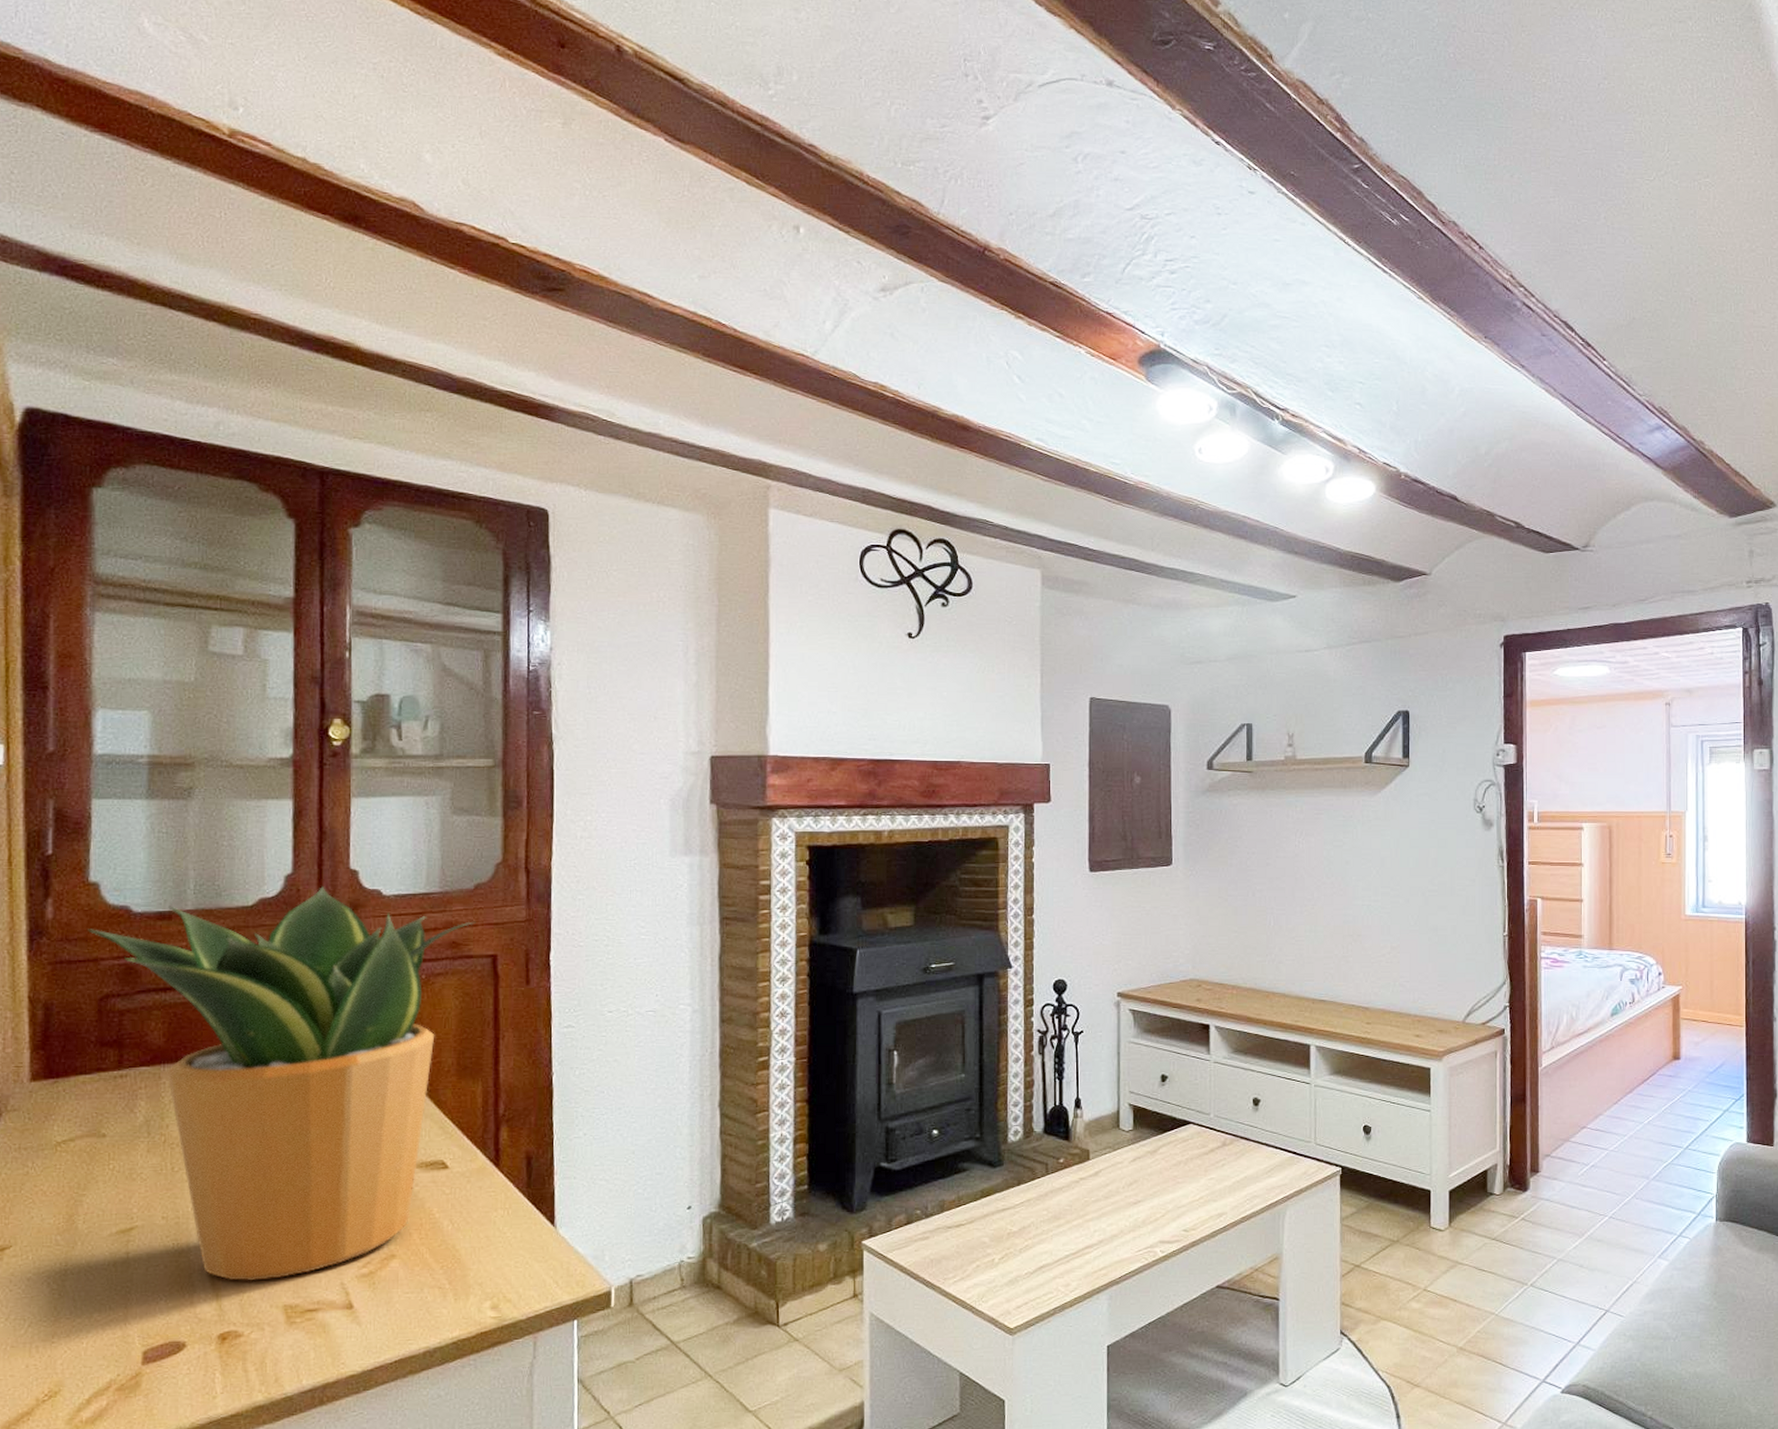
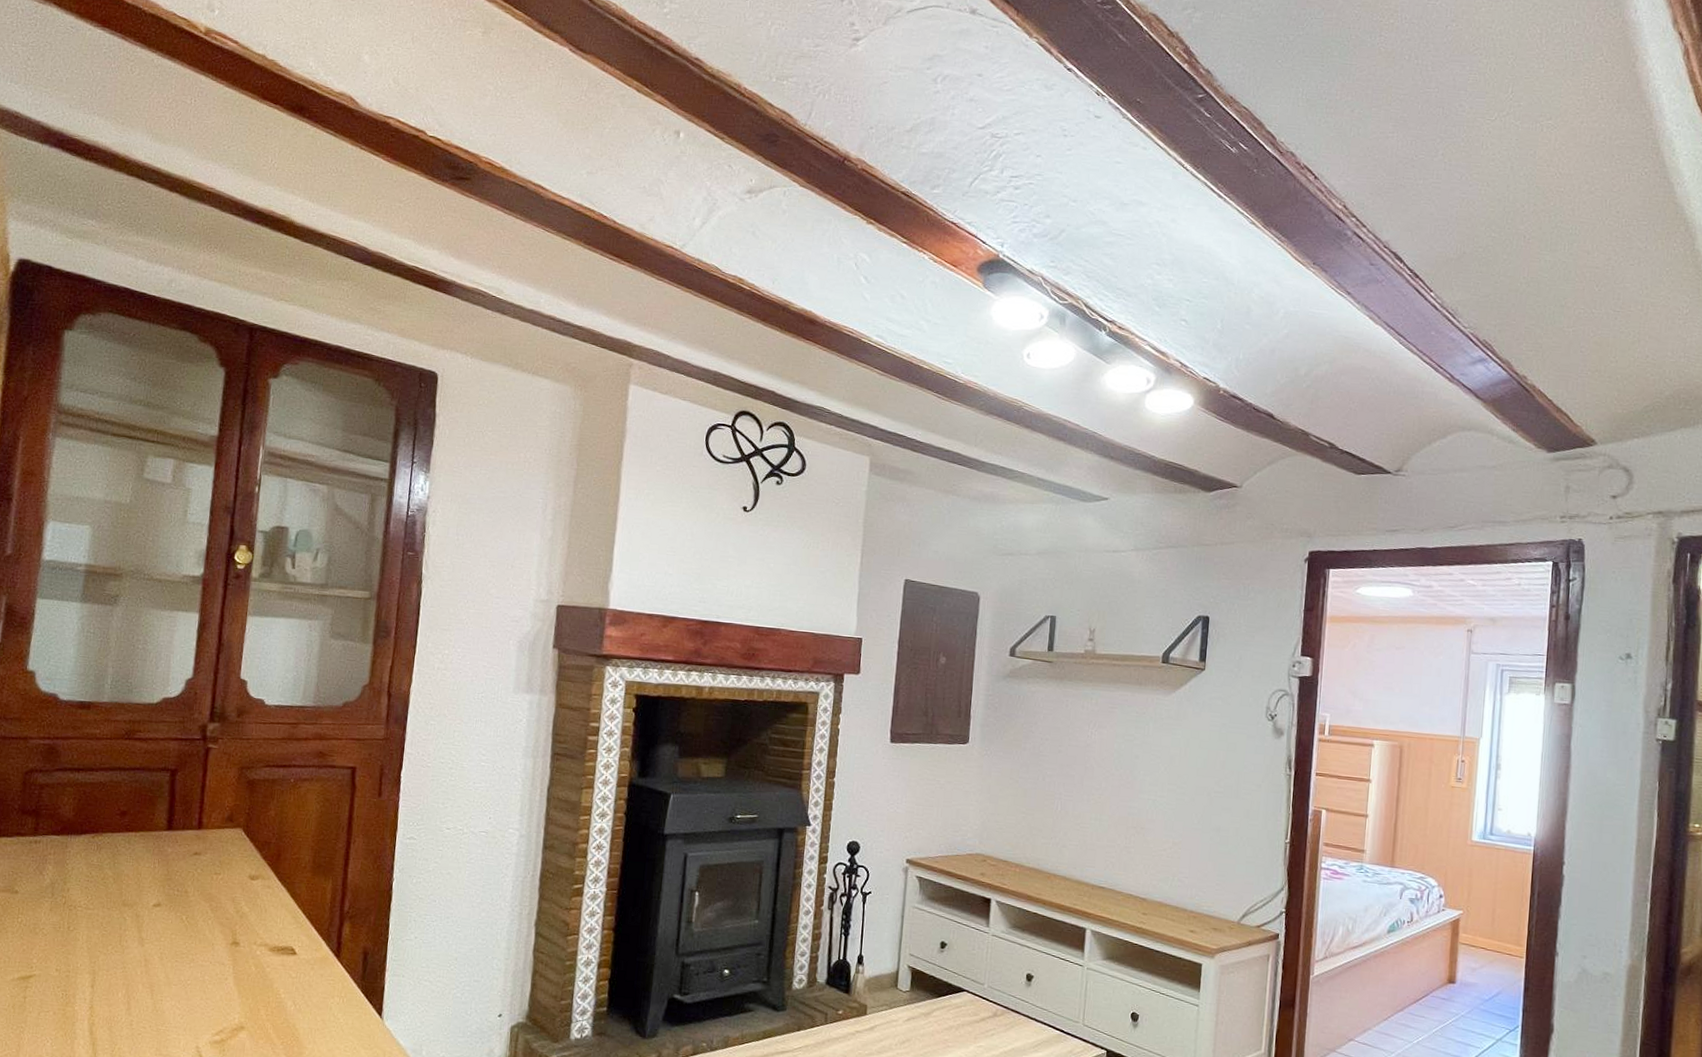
potted plant: present [88,886,476,1282] -> none [22,692,341,1036]

